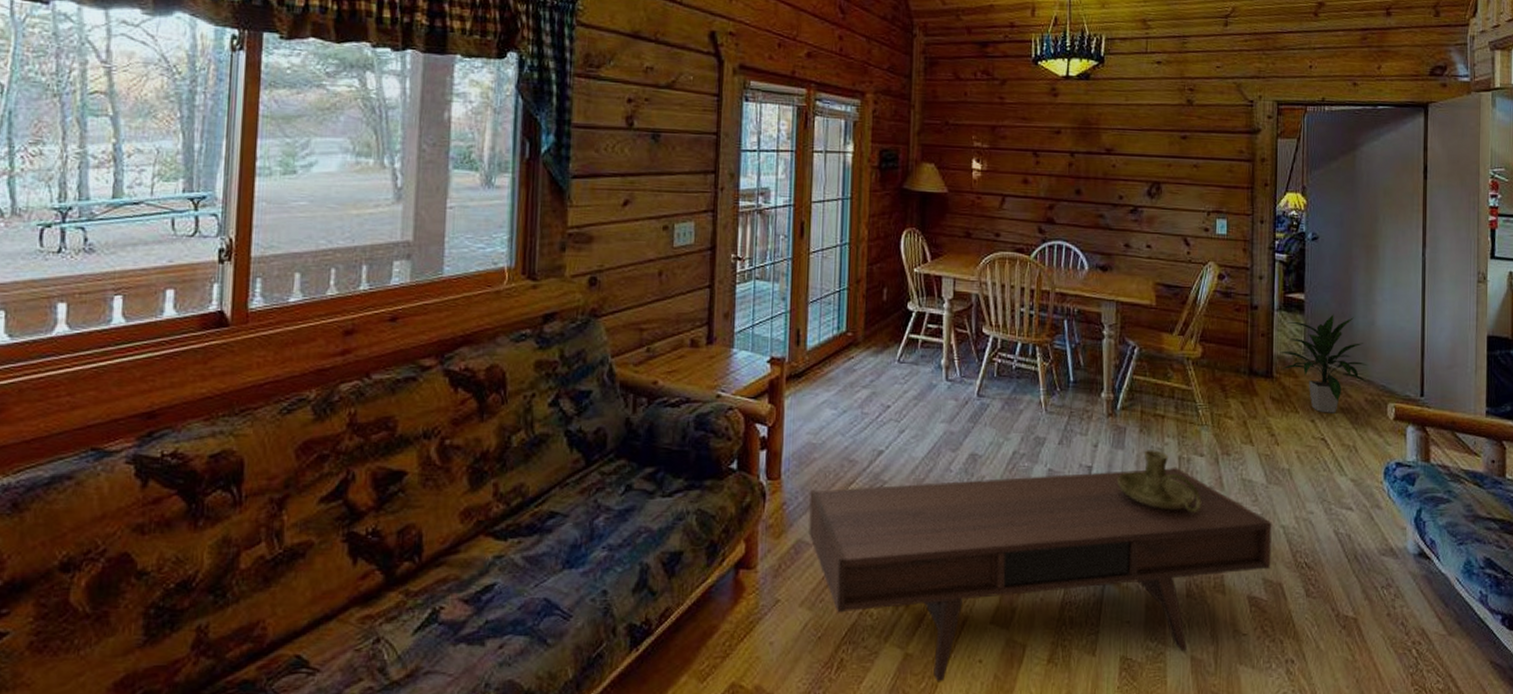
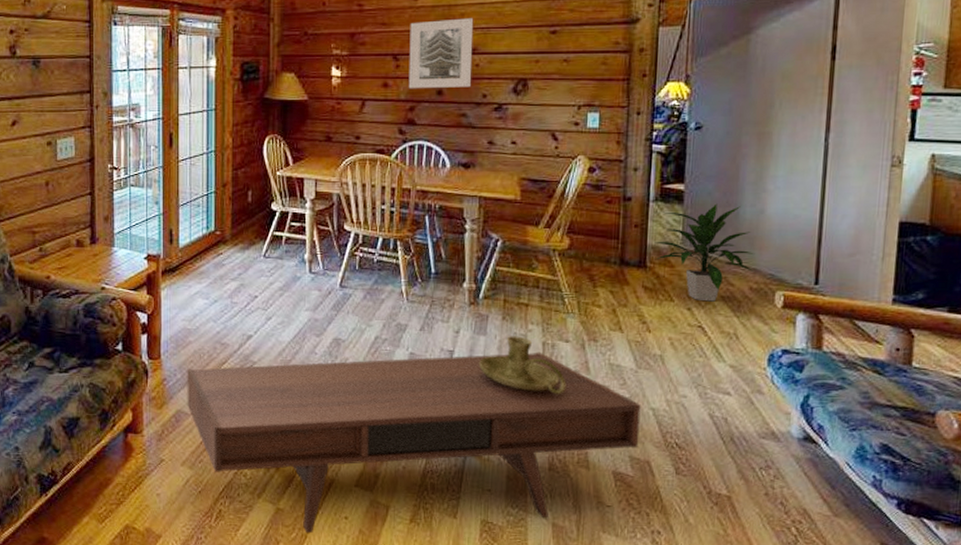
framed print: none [1048,118,1111,188] -> present [408,18,474,89]

